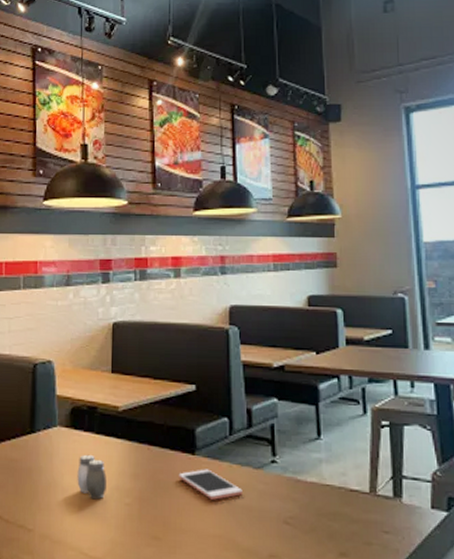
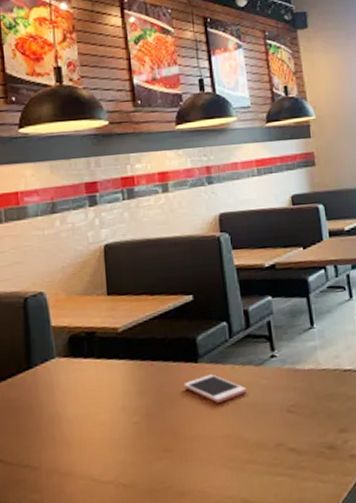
salt and pepper shaker: present [77,454,107,500] -> none [81,380,113,425]

